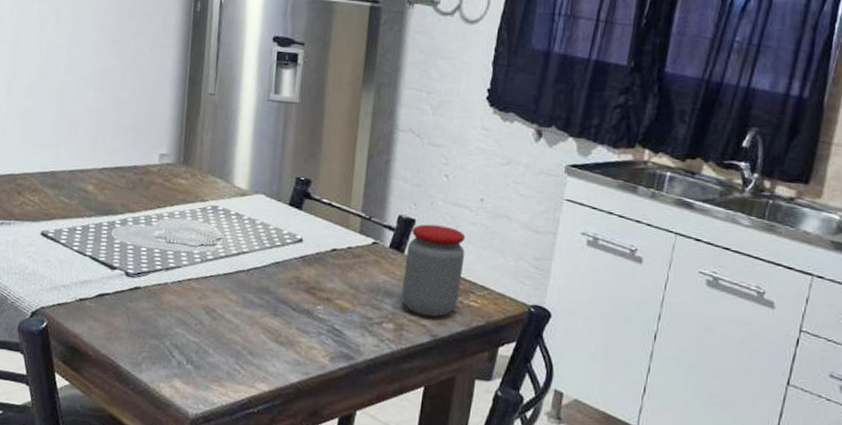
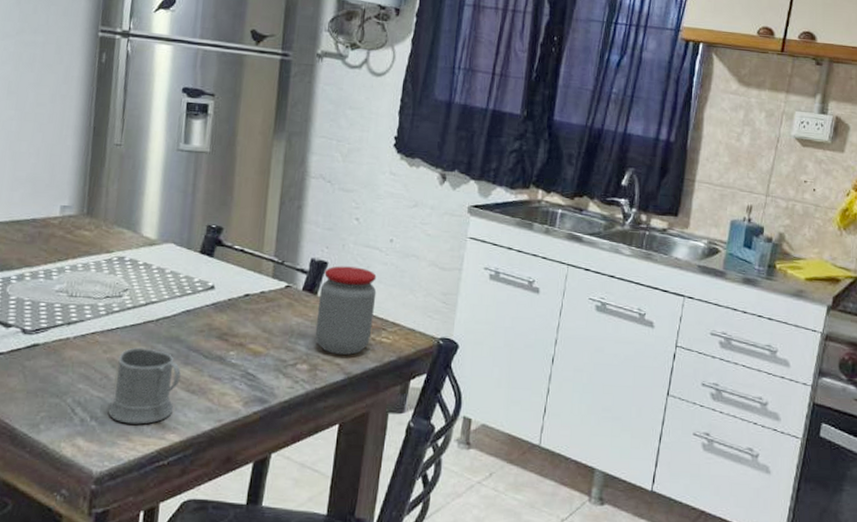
mug: none [202,295,270,371] -> present [108,347,181,424]

